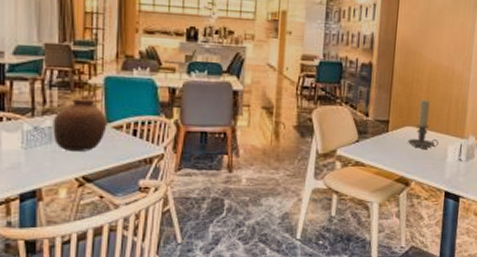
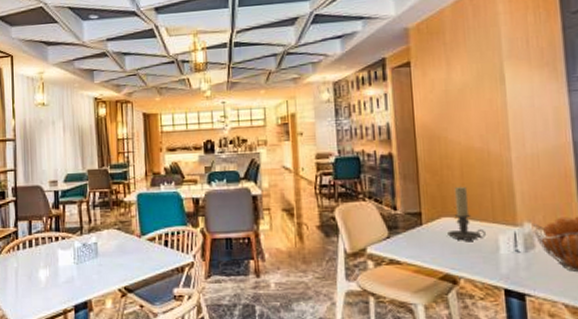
pottery: present [52,99,107,151] -> none [97,215,142,264]

